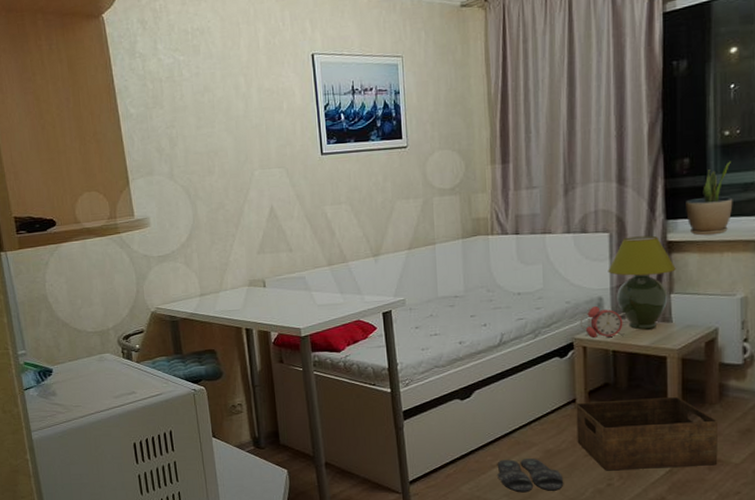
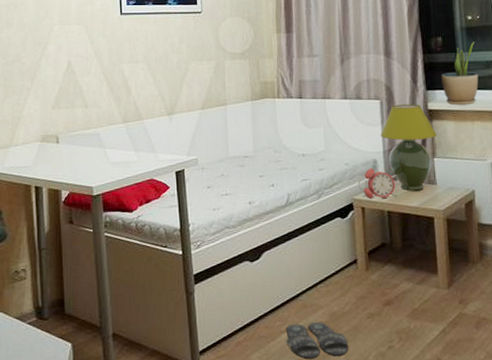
storage basket: present [576,397,718,471] -> none [357,256,484,333]

